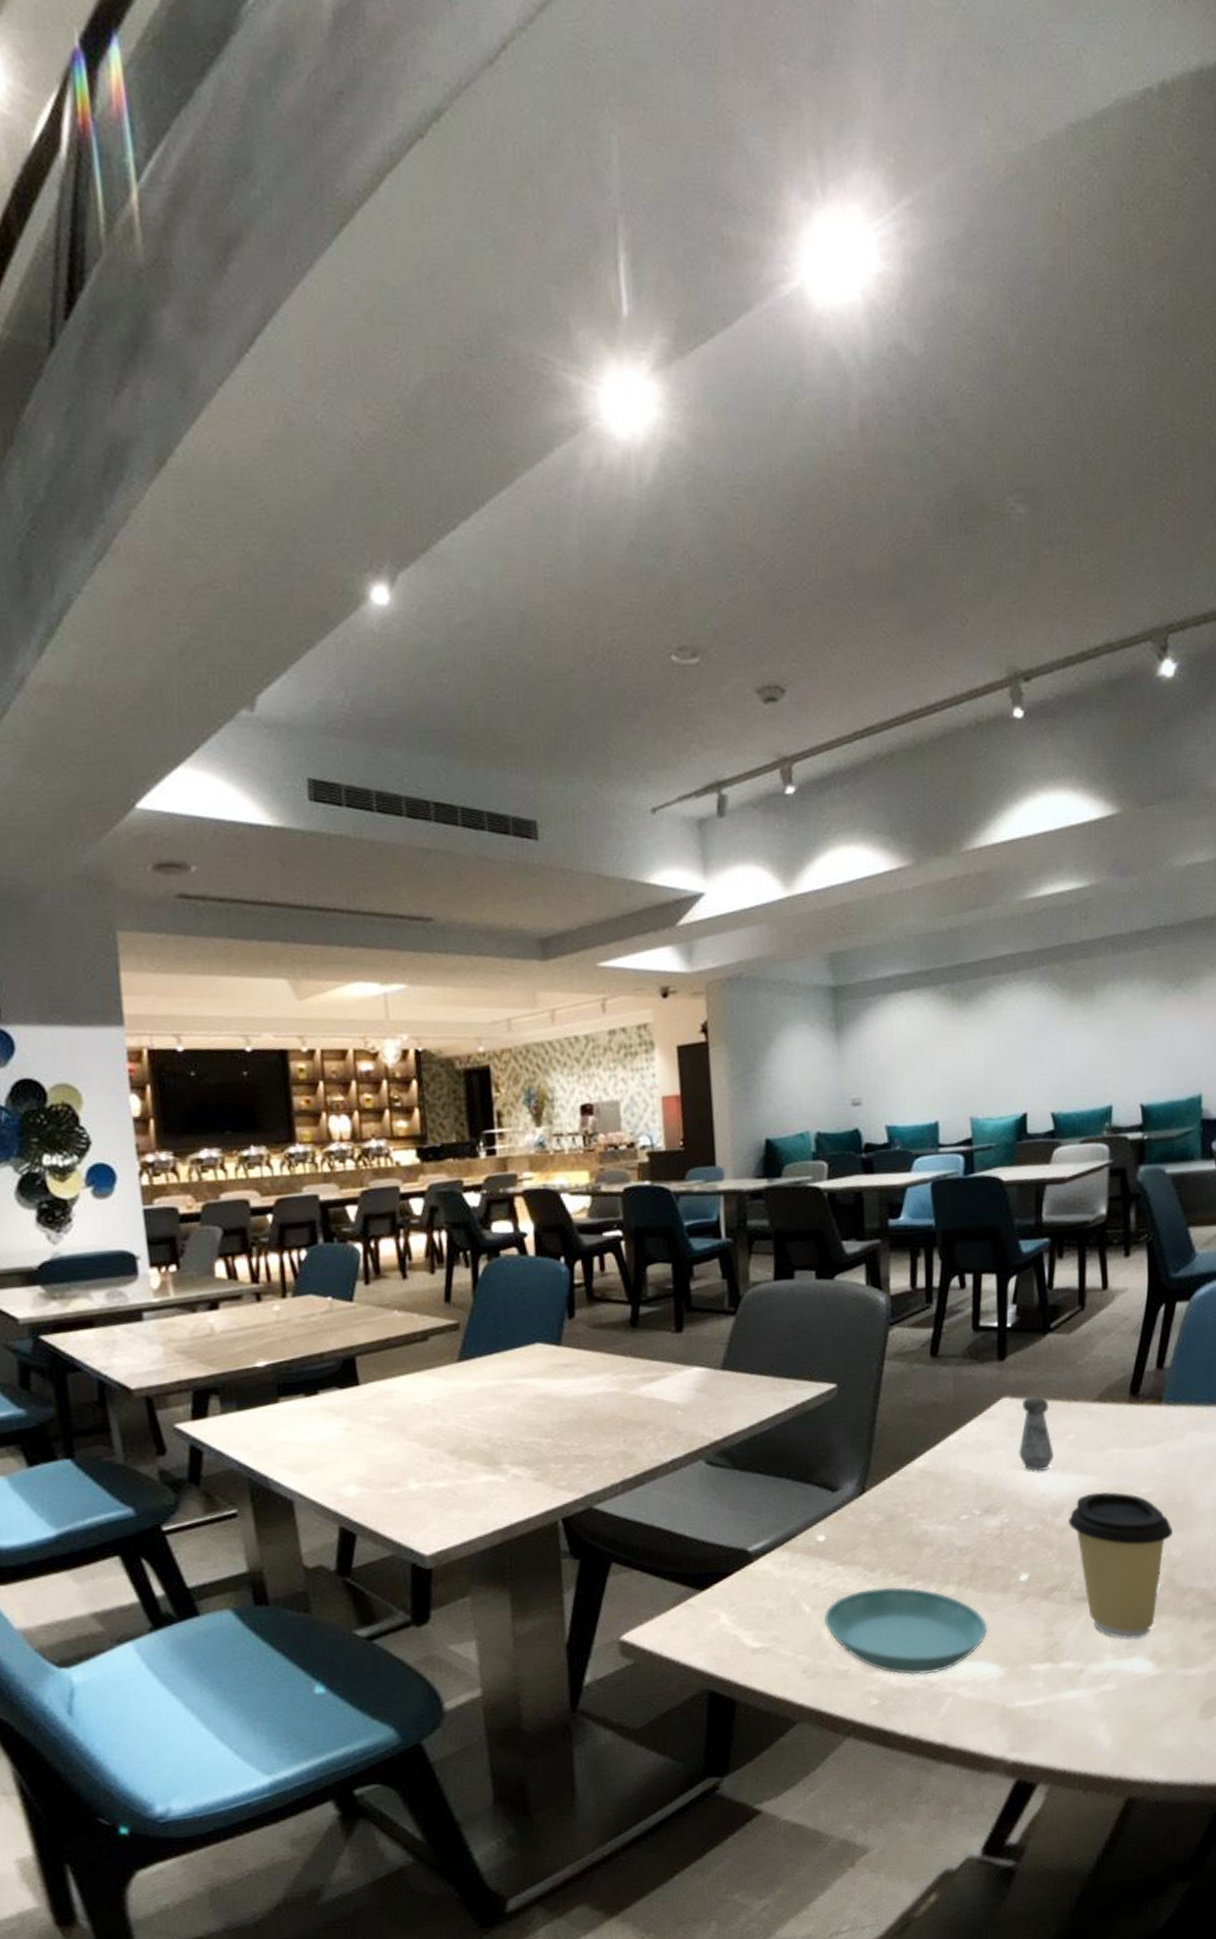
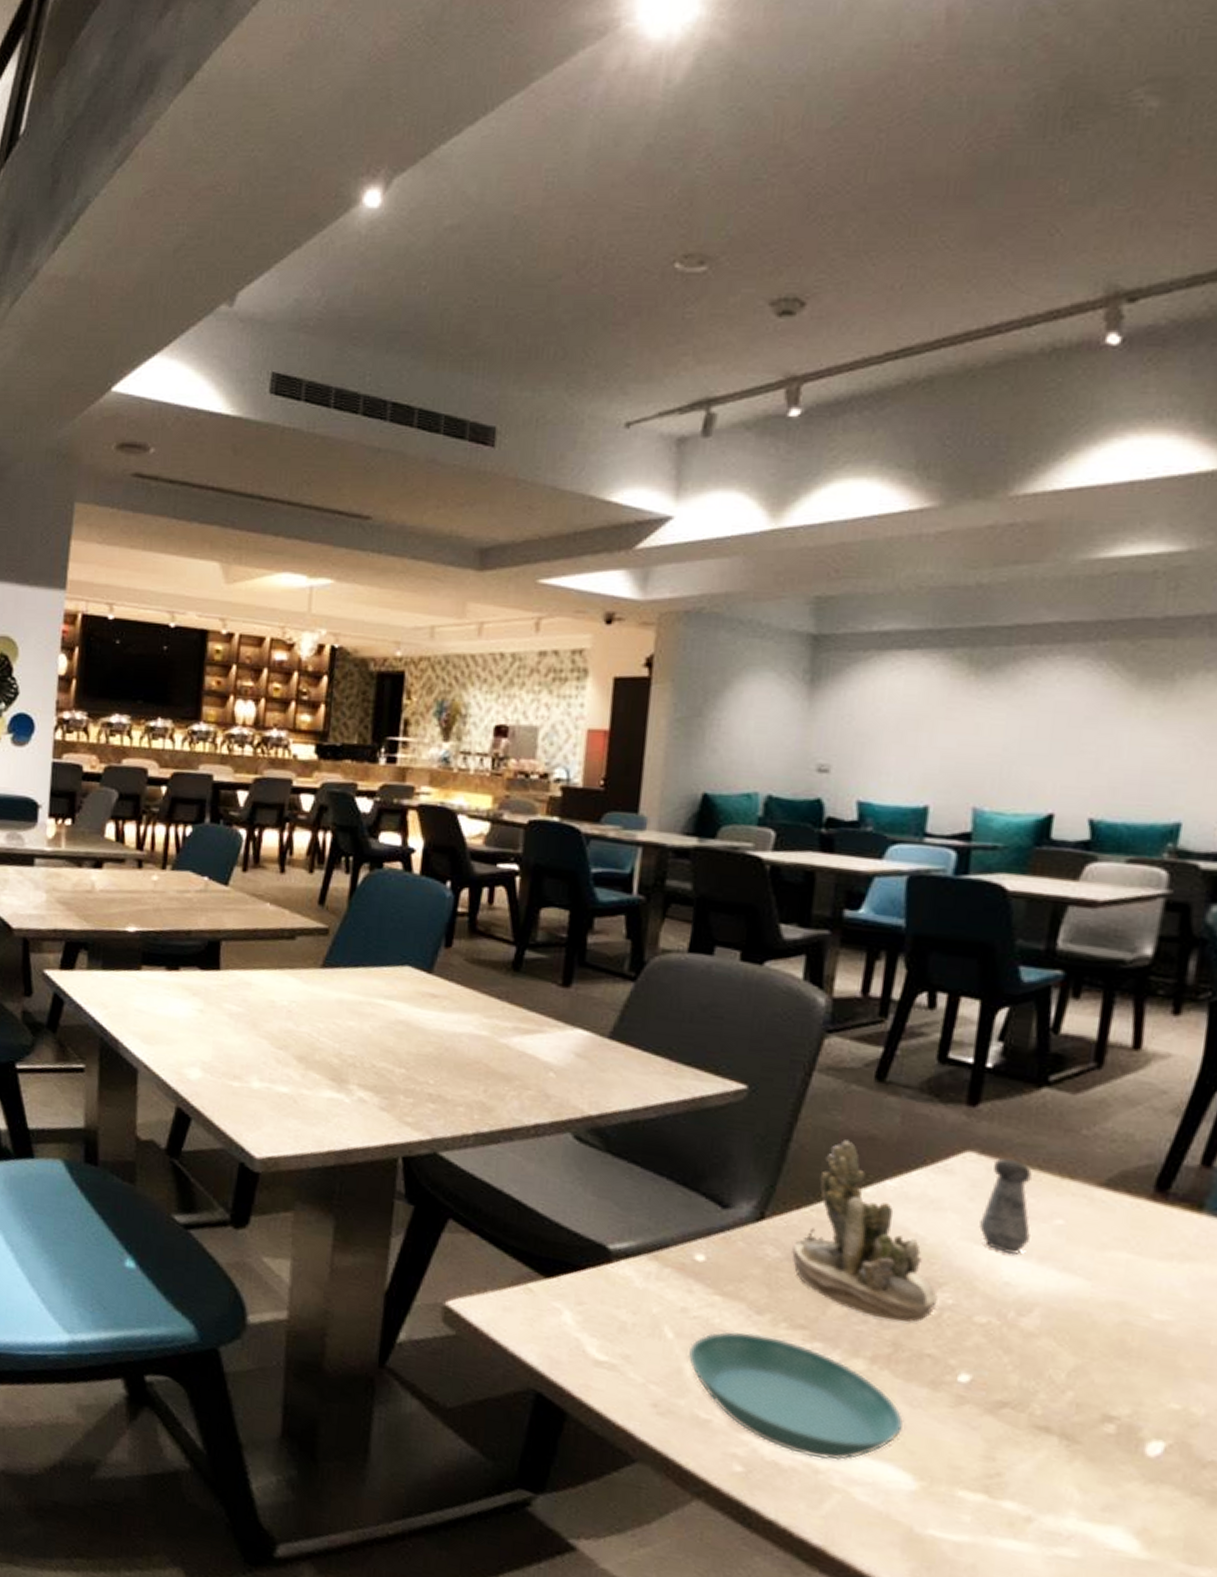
succulent planter: none [889,1410,998,1549] -> present [792,1140,938,1322]
coffee cup: present [1068,1492,1173,1639] -> none [1037,1299,1196,1505]

